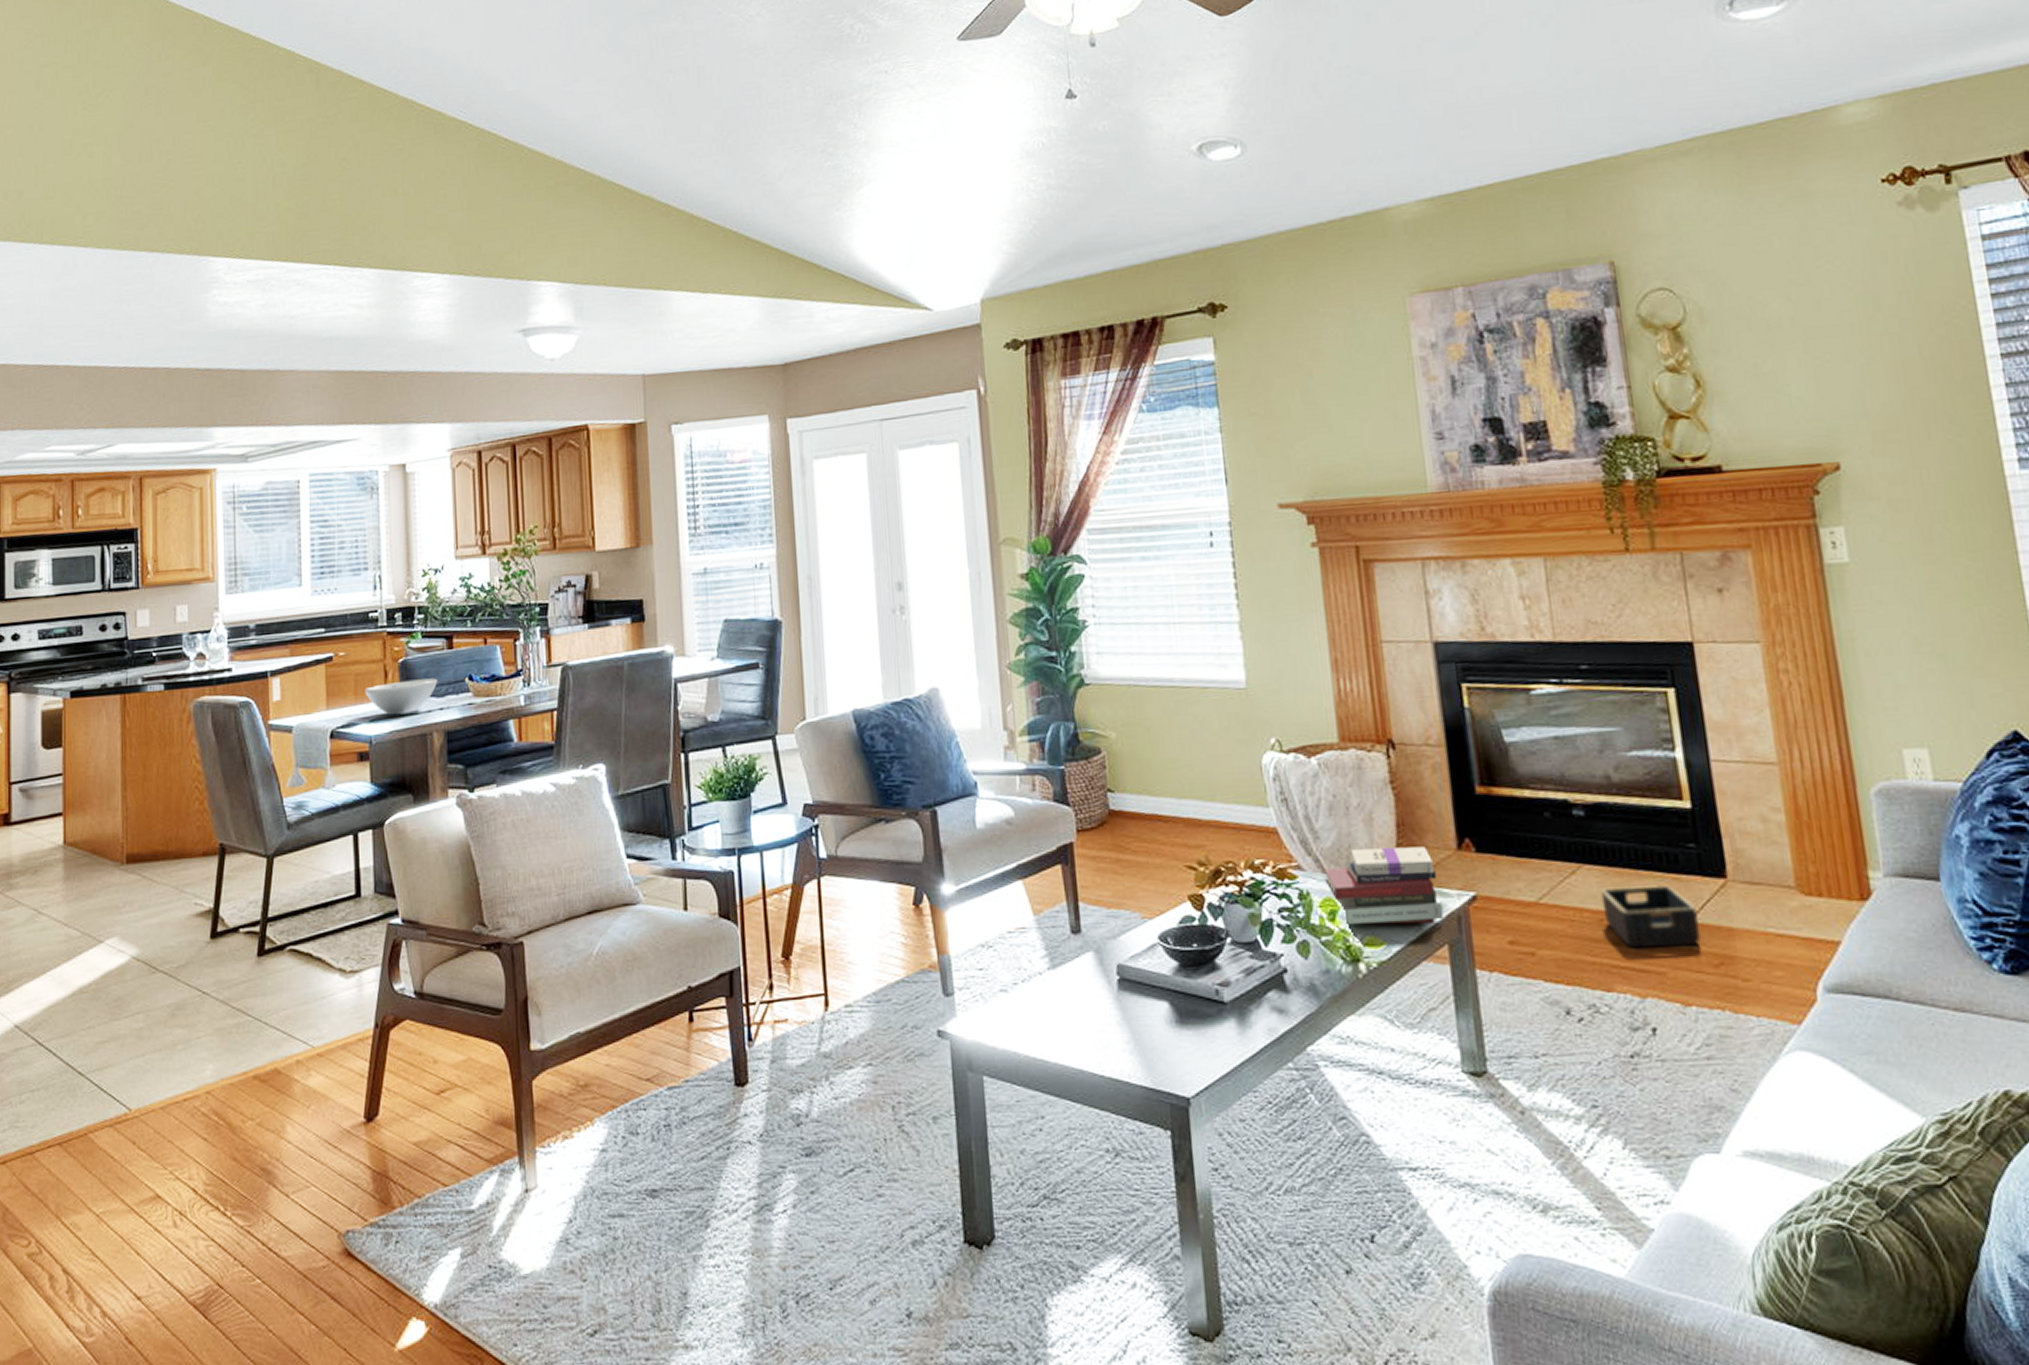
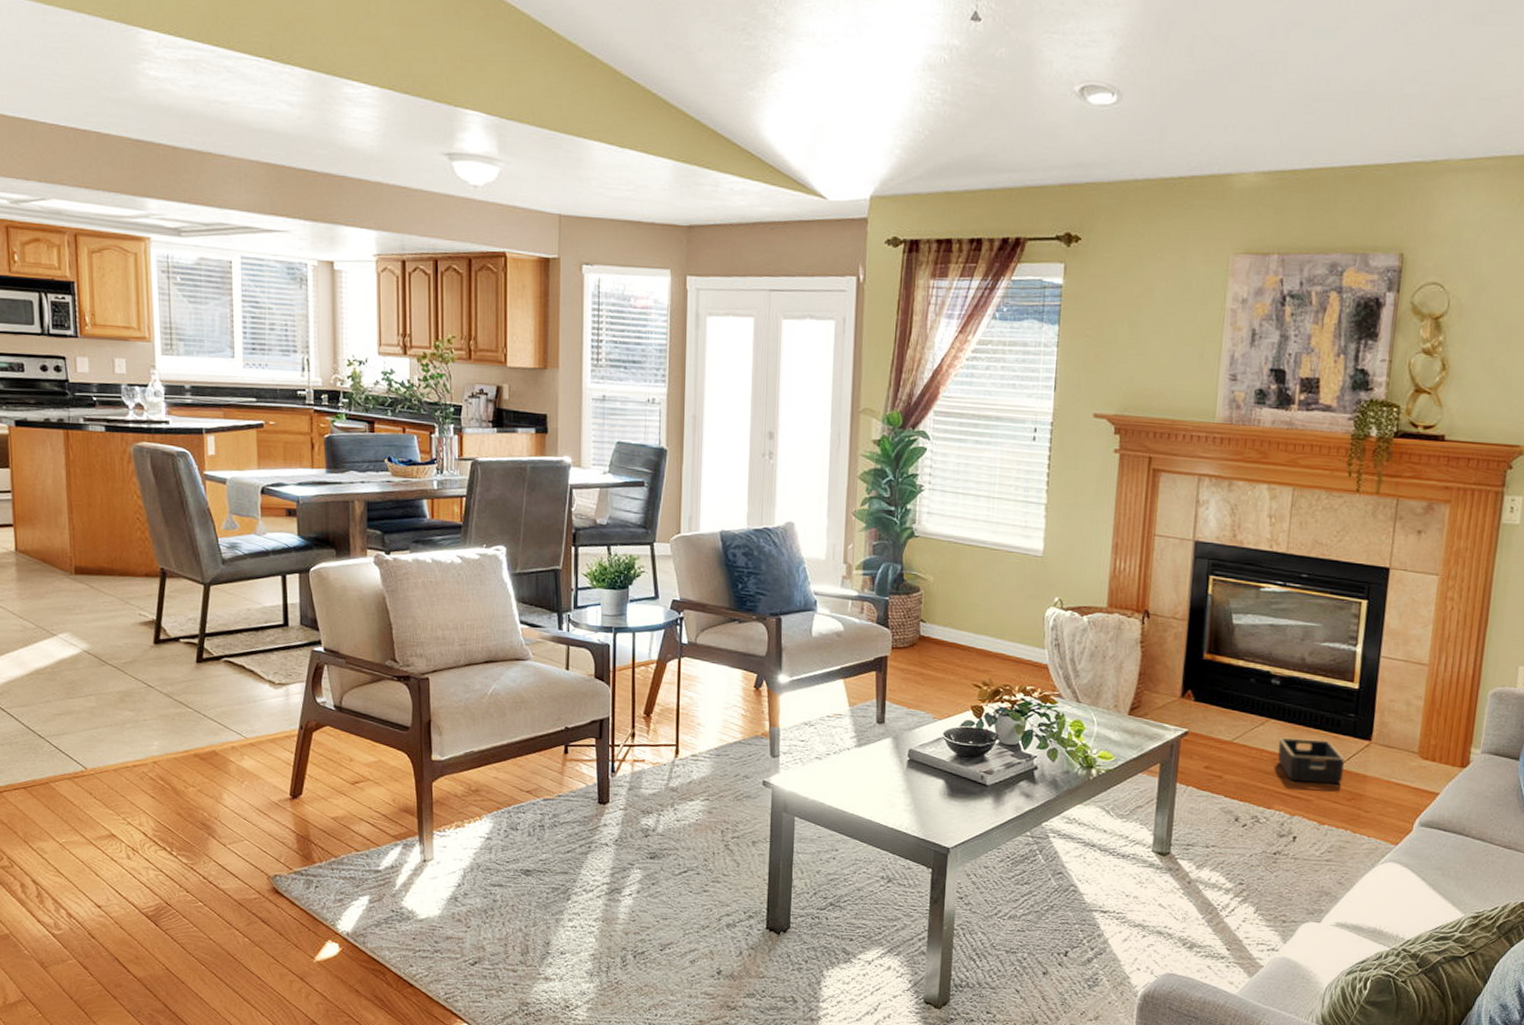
bowl: present [365,678,437,715] -> none [293,453,359,482]
books: present [1324,846,1444,926] -> none [1077,687,1162,748]

